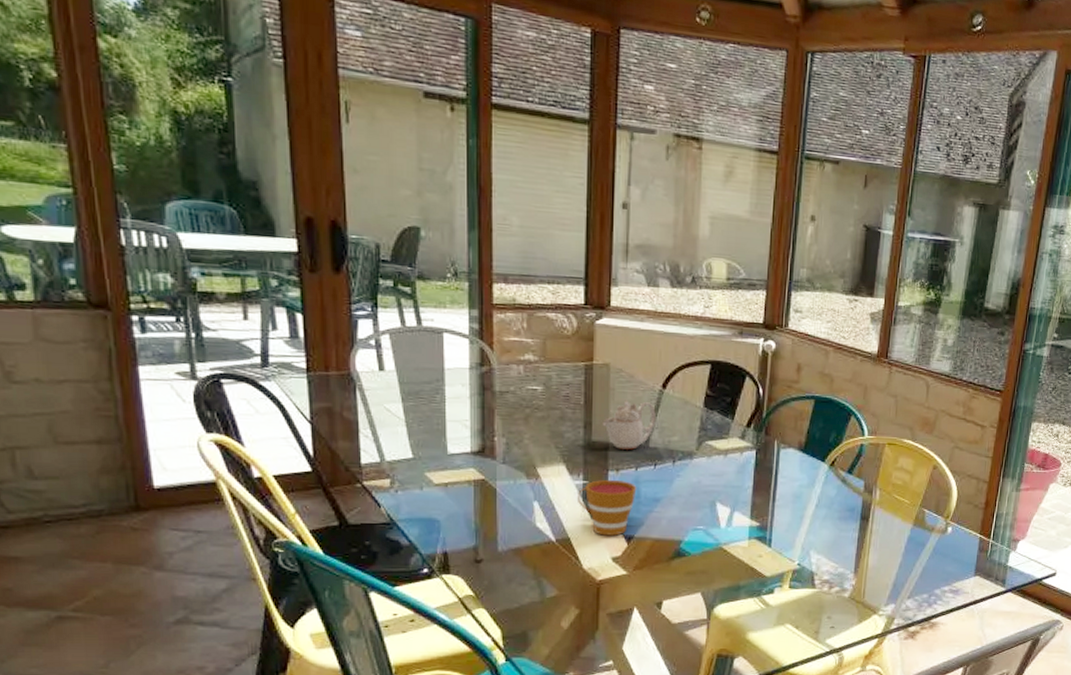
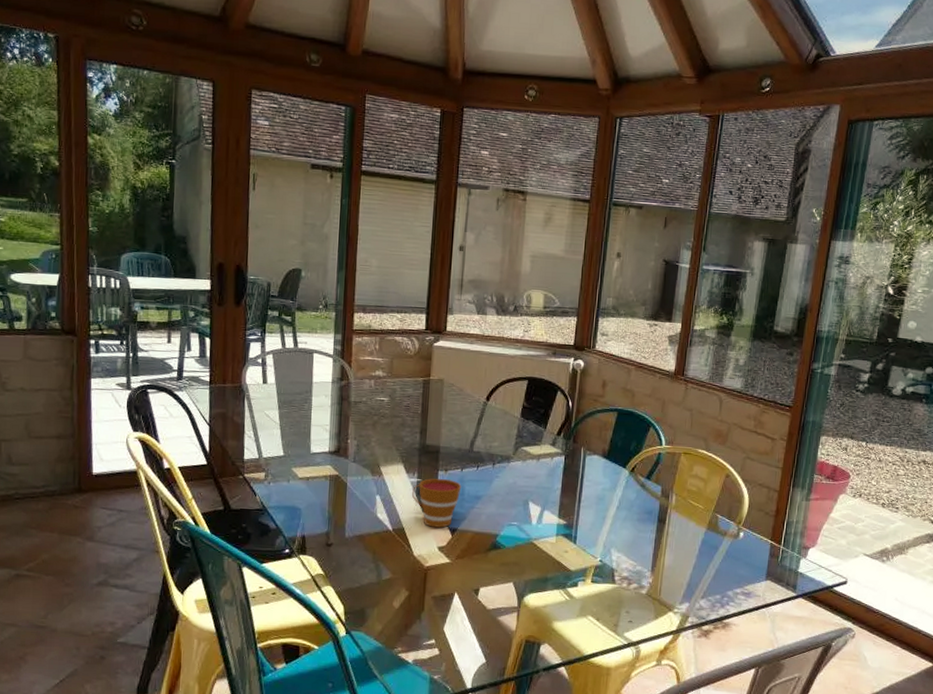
teapot: present [602,400,656,450] -> none [435,410,480,453]

